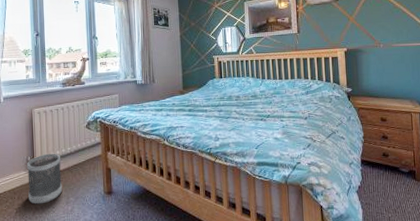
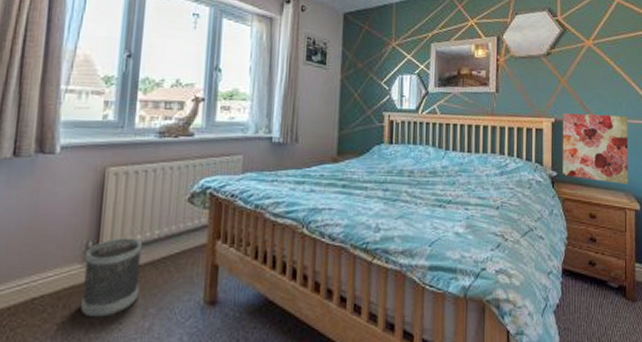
wall art: none [353,40,413,94] -> present [562,113,629,184]

